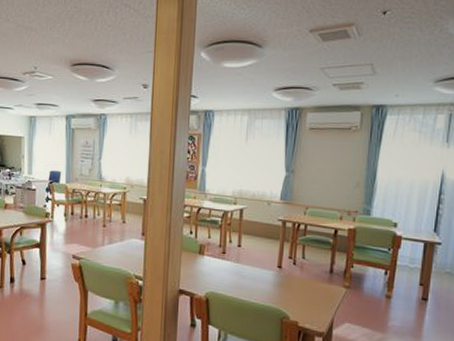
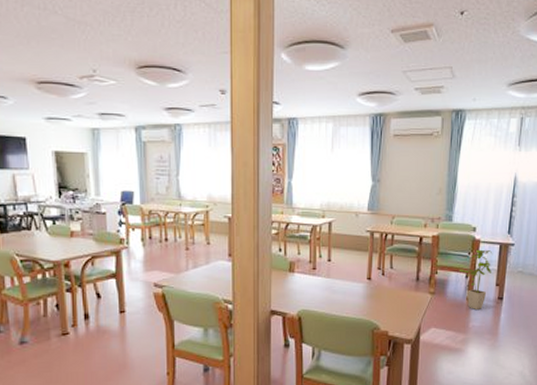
house plant: none [375,246,416,309] -> present [457,249,493,309]

